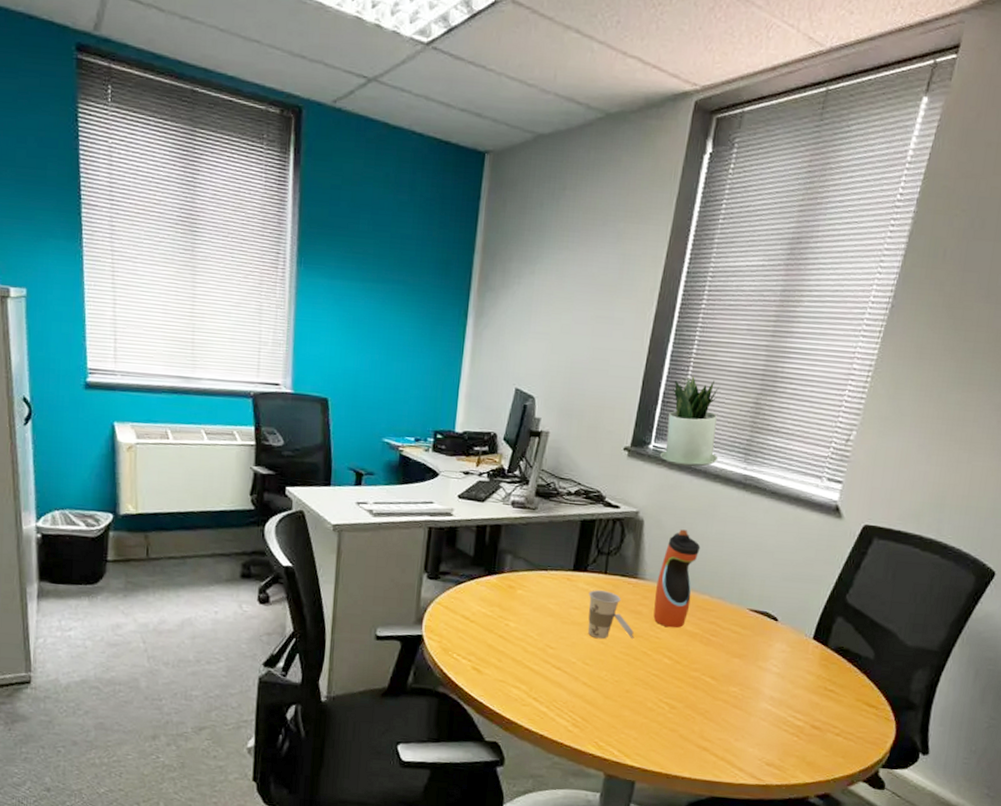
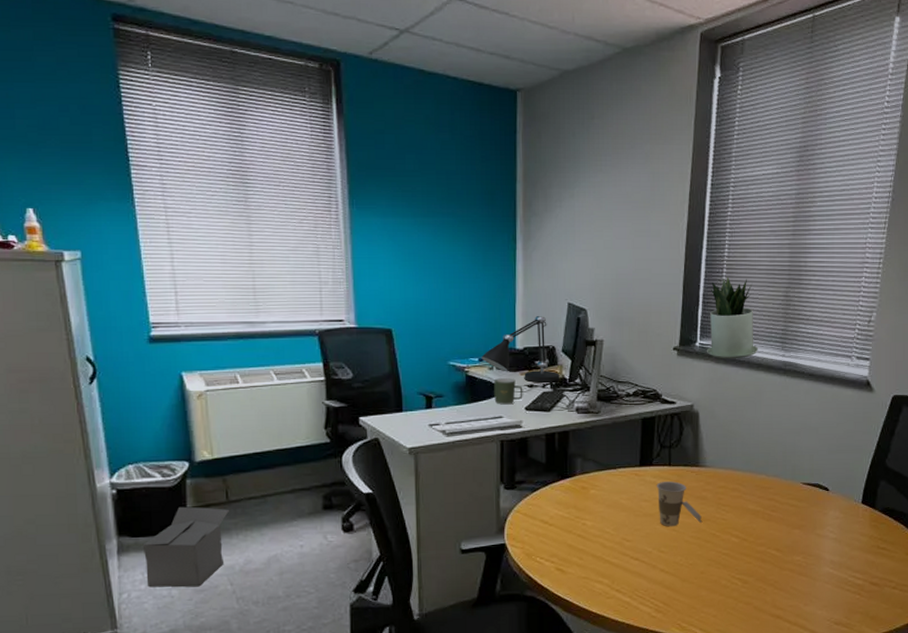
cardboard box: none [61,558,149,641] -> present [142,506,230,588]
desk lamp: none [417,399,499,473] -> present [481,316,560,384]
mug: none [426,461,458,490] -> present [494,378,523,405]
water bottle: present [653,529,701,628] -> none [717,417,753,509]

